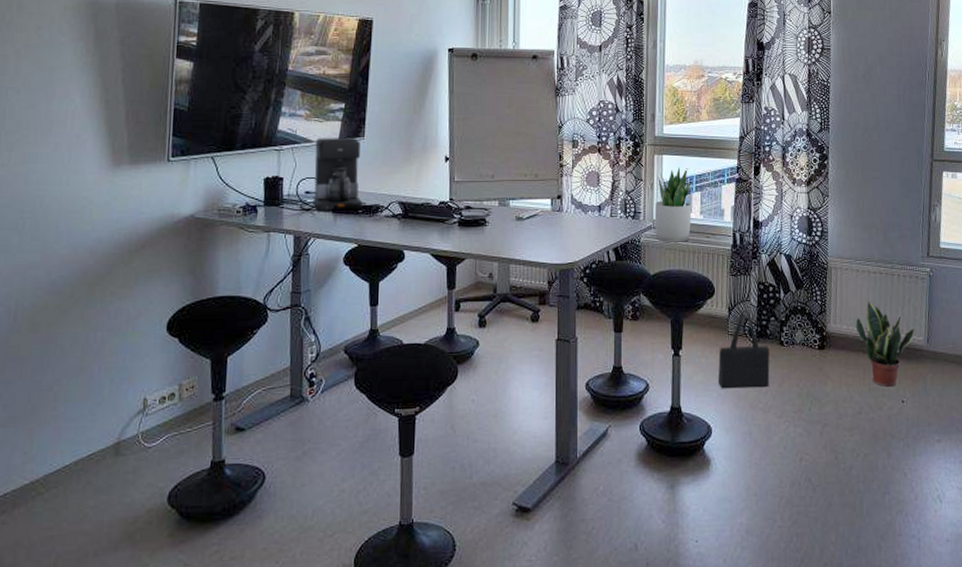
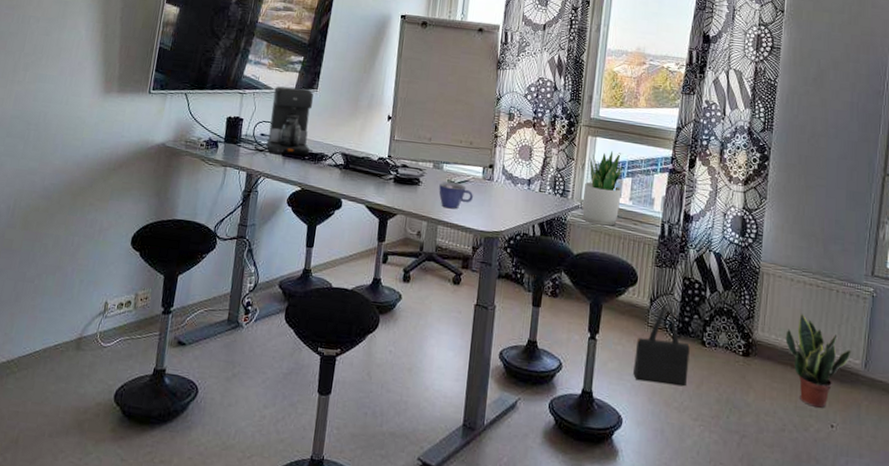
cup: none [507,218,543,246] -> present [439,181,473,209]

